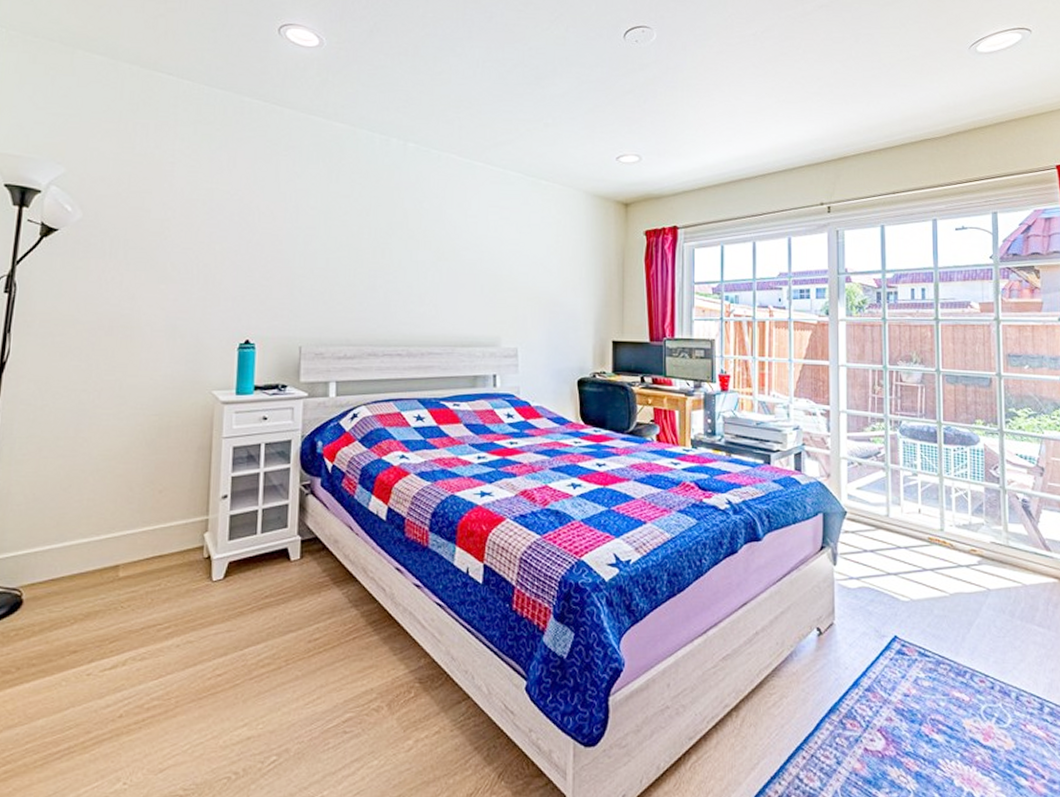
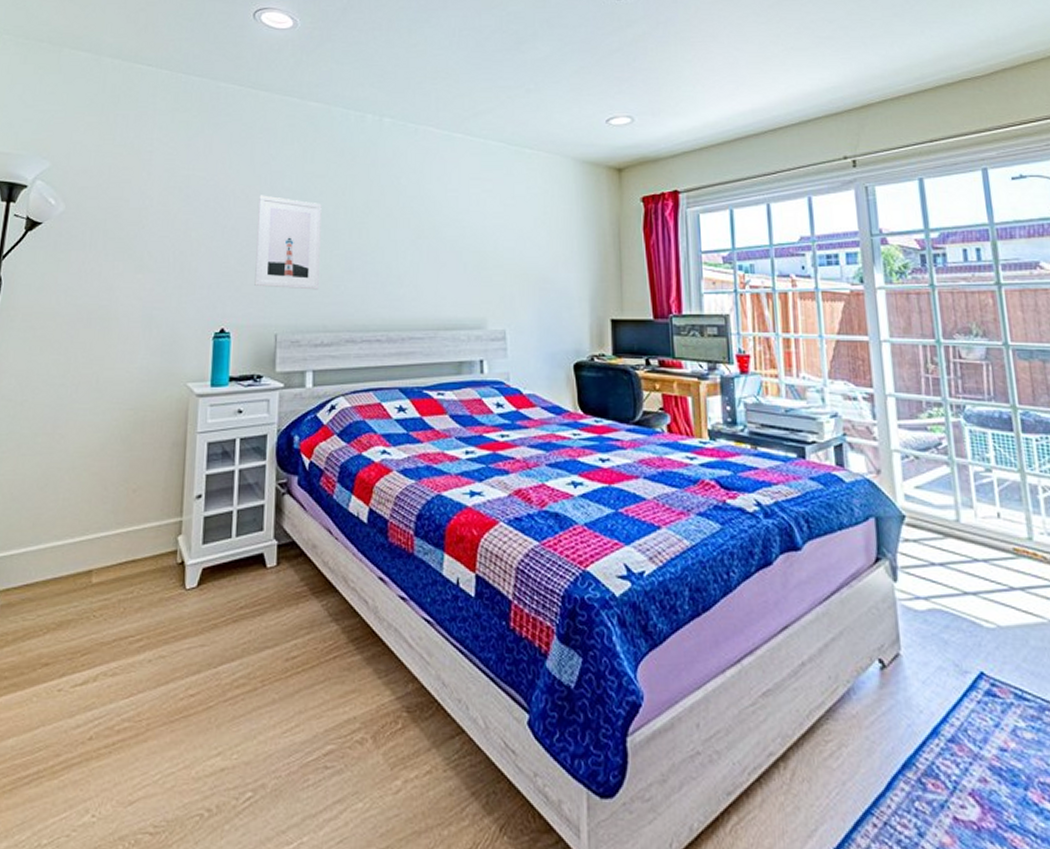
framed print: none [279,212,346,306] -> present [254,195,322,290]

